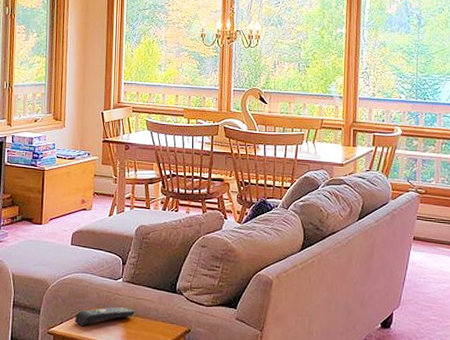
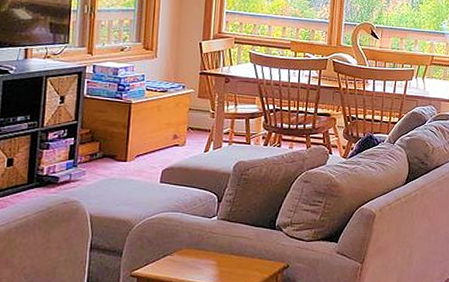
remote control: present [75,307,135,326] -> none [162,246,230,267]

